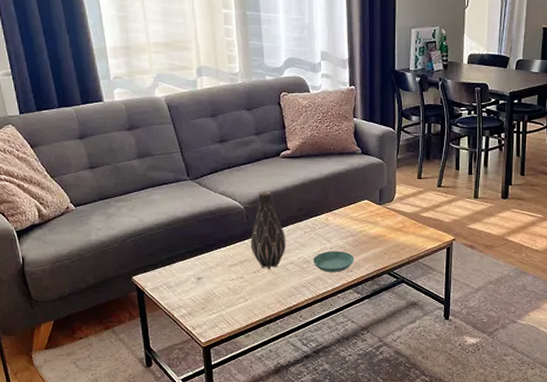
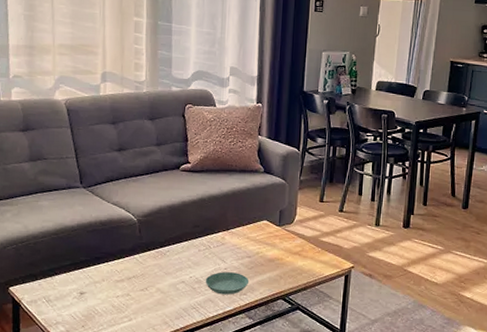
vase: present [250,190,286,269] -> none [140,203,179,287]

